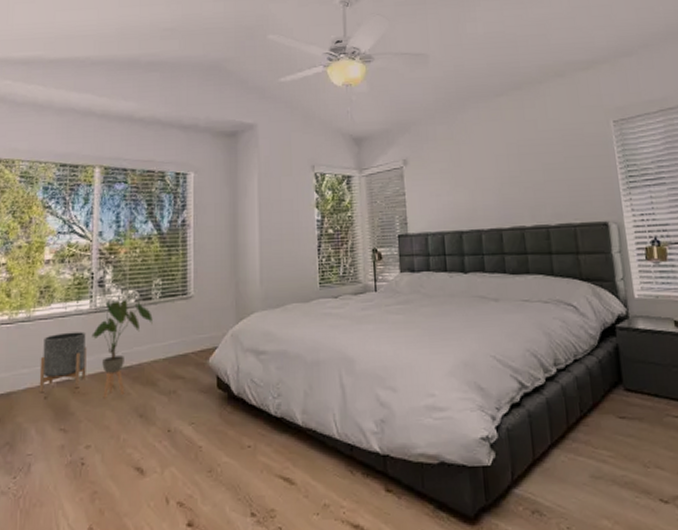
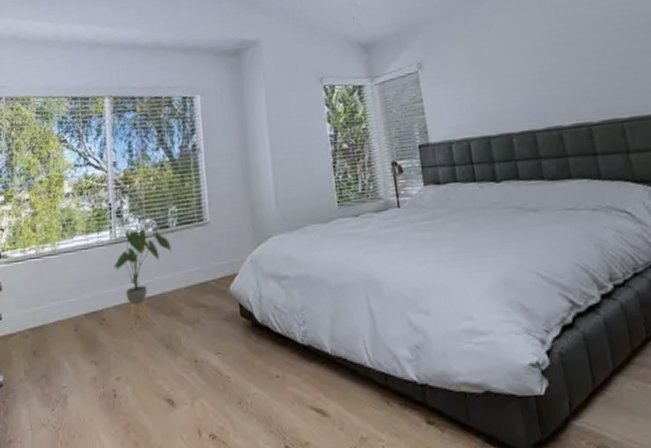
planter: present [38,331,87,393] -> none [67,263,112,326]

